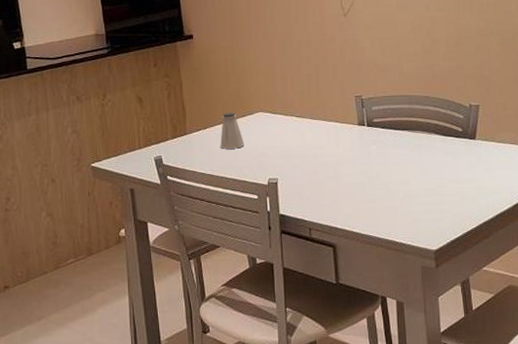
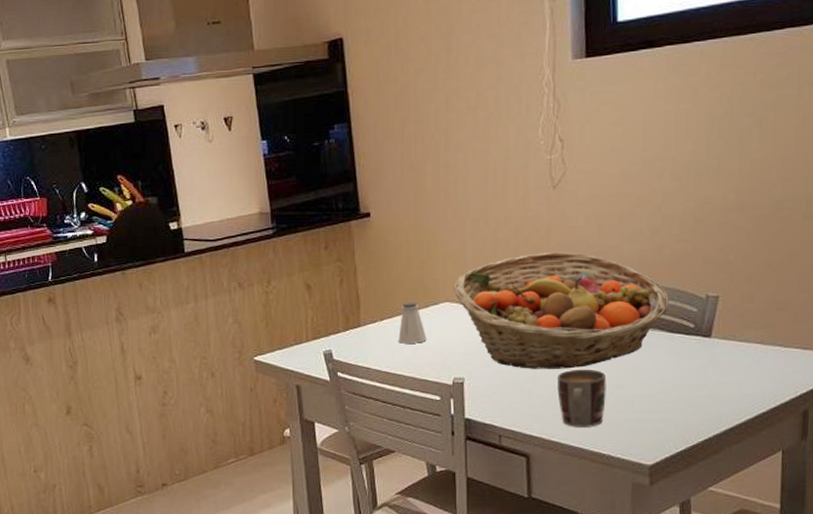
fruit basket: none [266,68,442,169] -> present [453,251,670,369]
mug: none [356,168,396,219] -> present [558,369,606,427]

